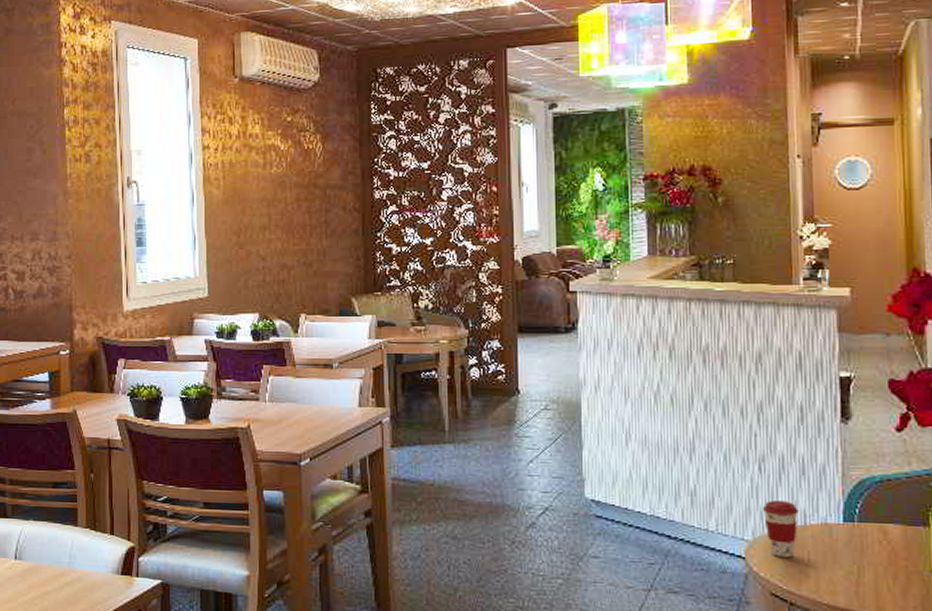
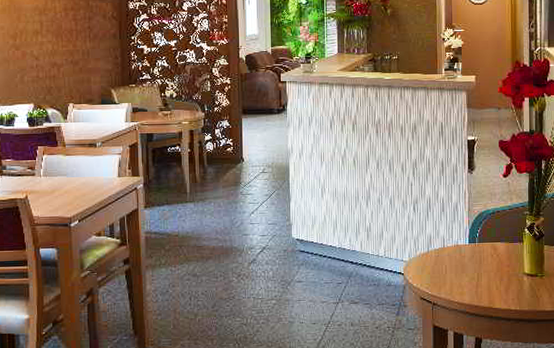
coffee cup: present [763,499,799,558] -> none [416,230,440,271]

